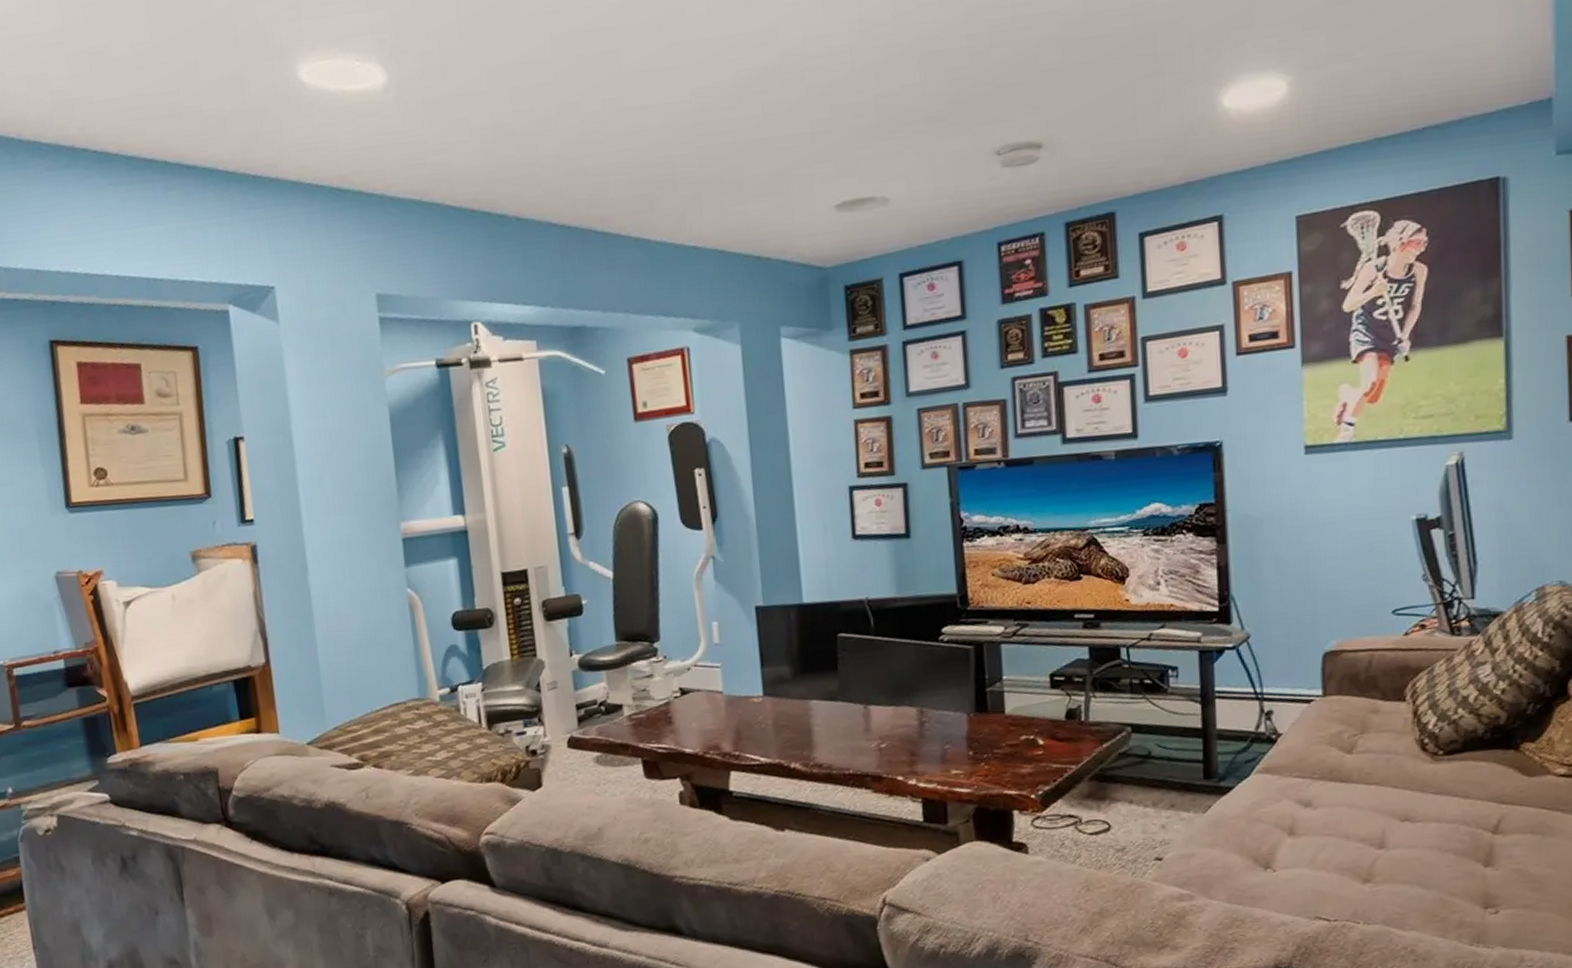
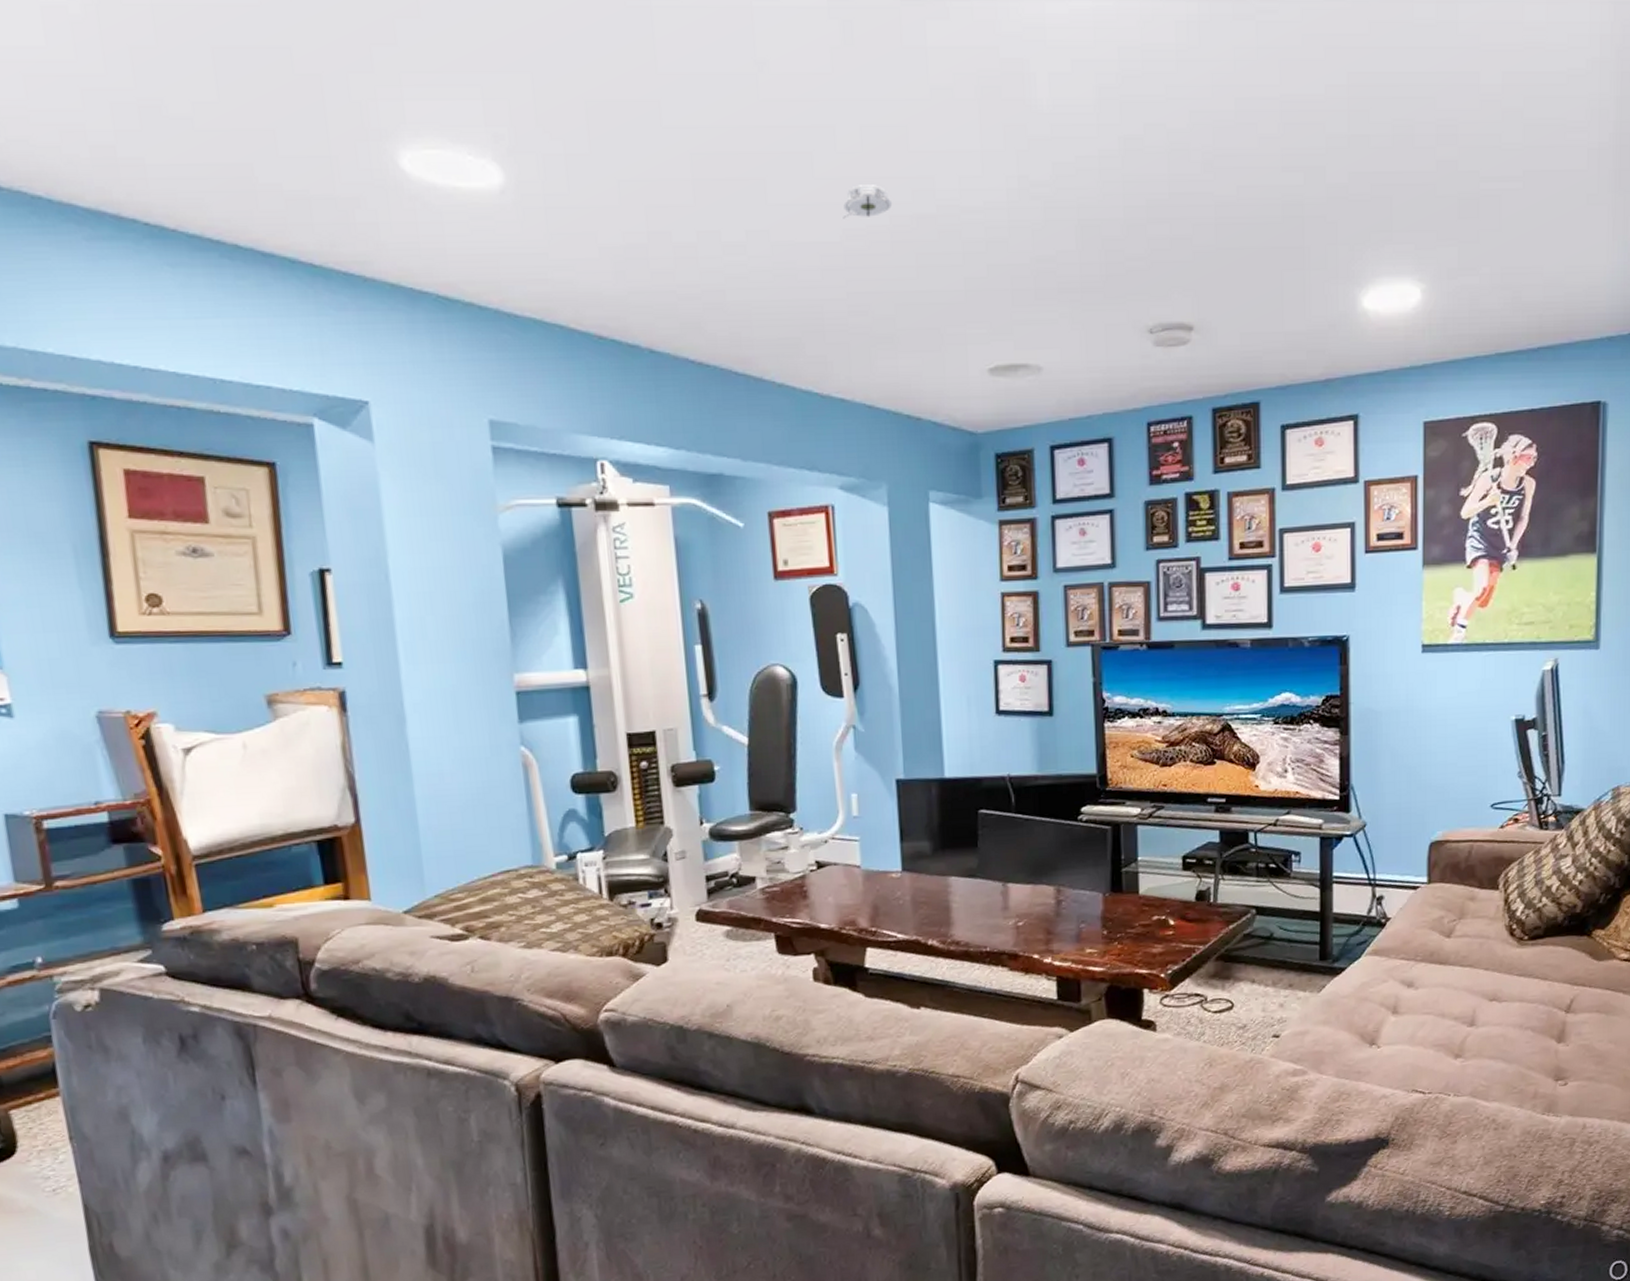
smoke detector: none [691,43,738,79] -> present [843,185,892,219]

